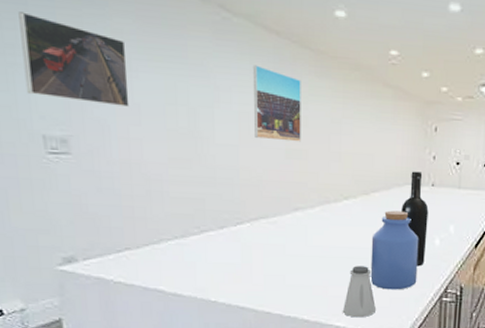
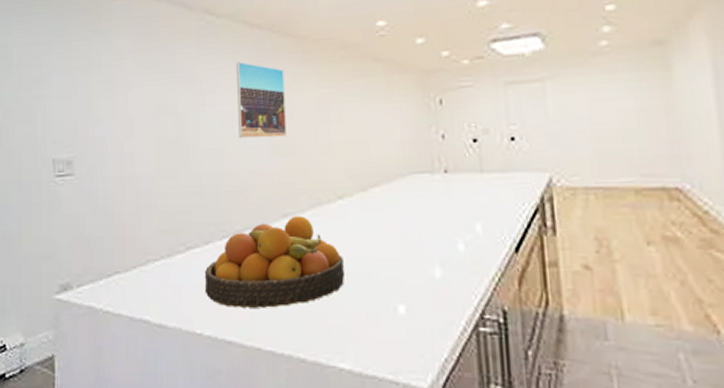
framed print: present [18,12,130,107] -> none [44,49,125,123]
fruit bowl: none [218,210,345,282] -> present [204,215,344,308]
saltshaker: present [342,266,376,318] -> none [346,284,389,357]
jar: present [370,210,419,290] -> none [375,208,440,317]
wine bottle: present [401,171,429,267] -> none [408,156,447,282]

